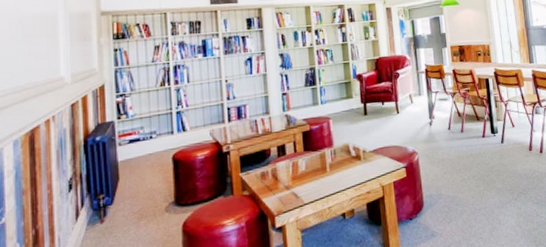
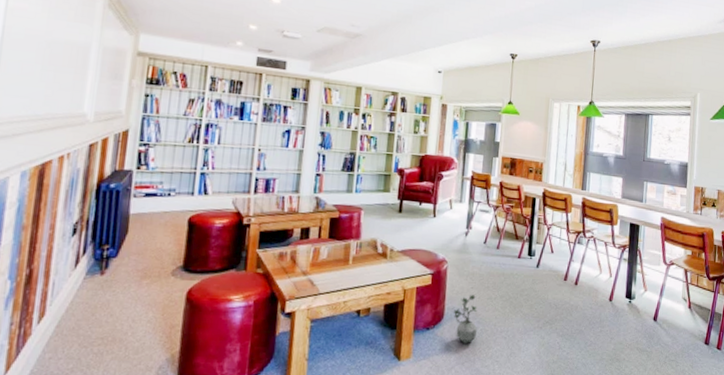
potted plant: none [431,179,458,227] -> present [453,295,478,343]

